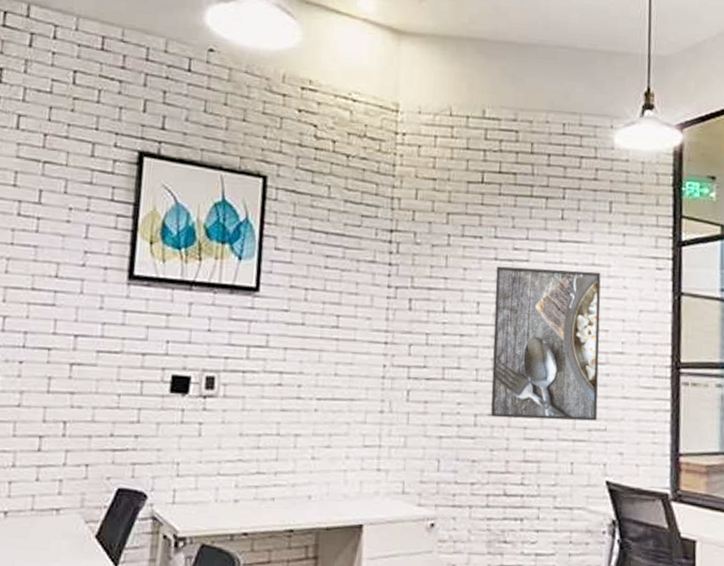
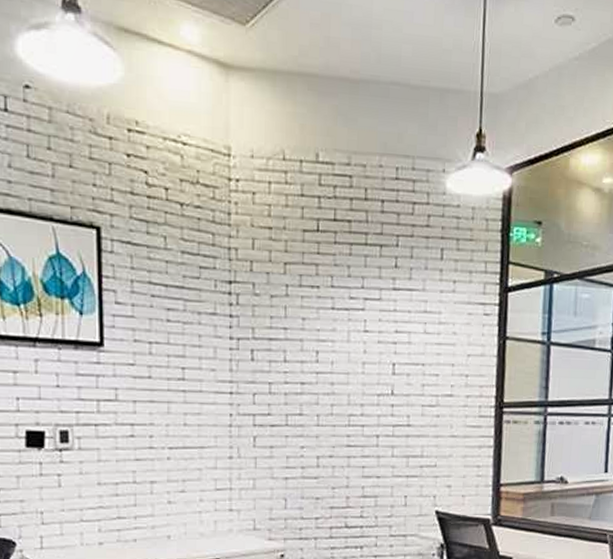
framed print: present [490,266,601,421] -> none [331,315,433,459]

